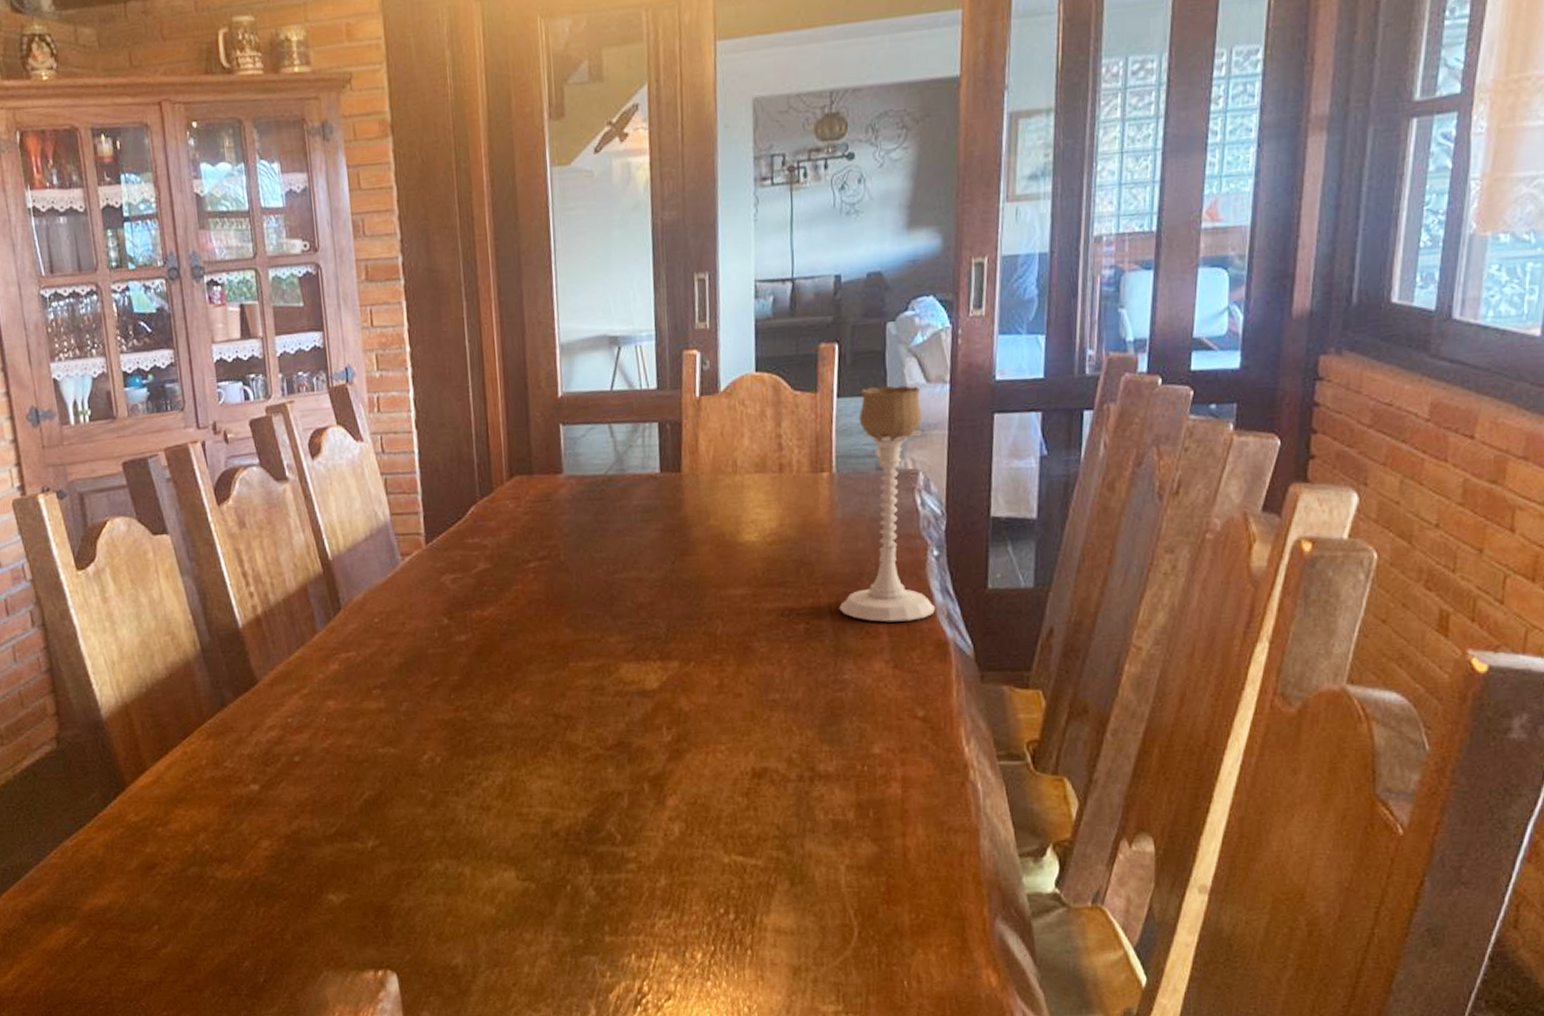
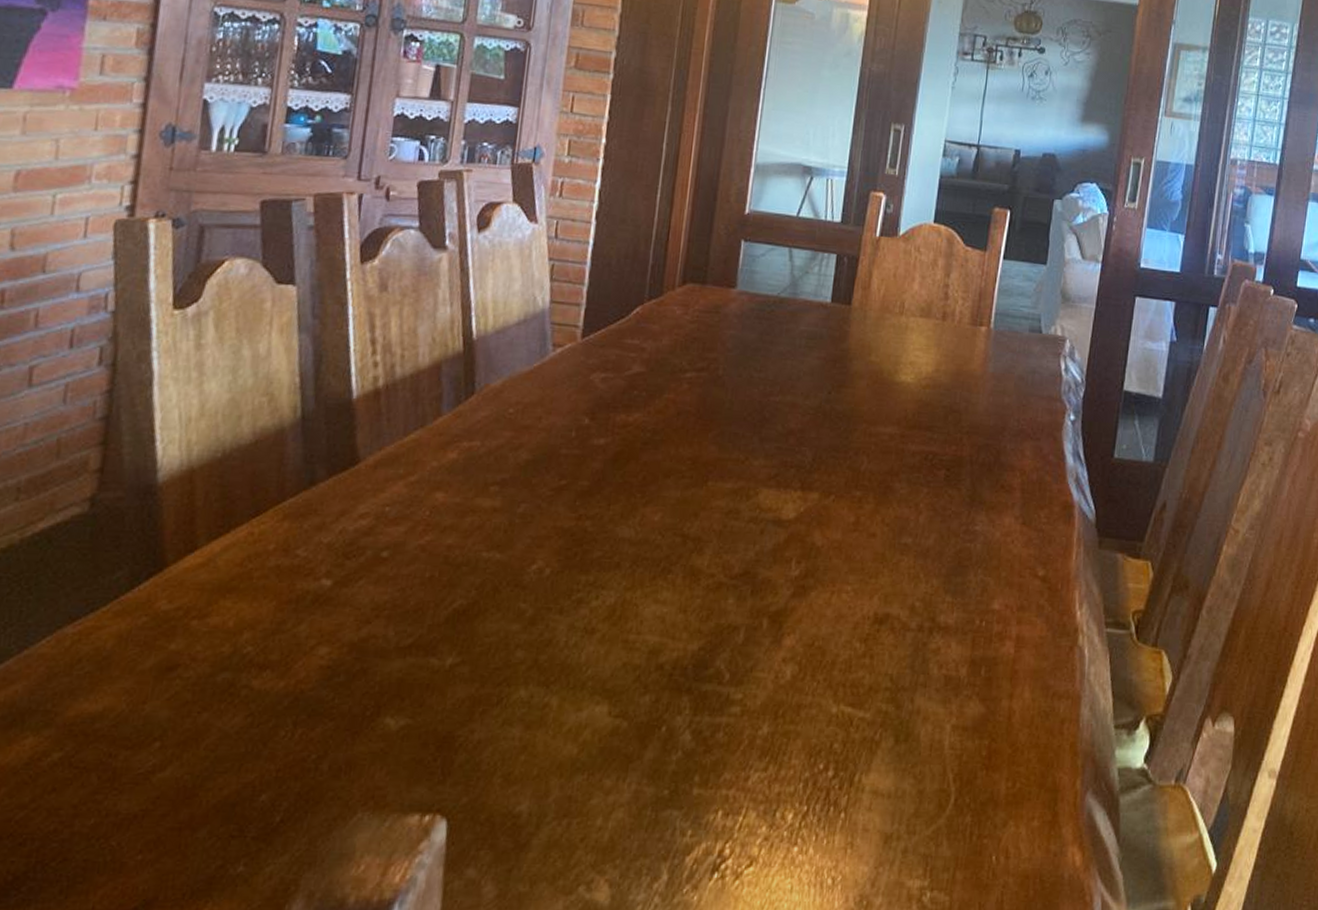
candle holder: present [839,385,936,622] -> none [979,254,1076,480]

